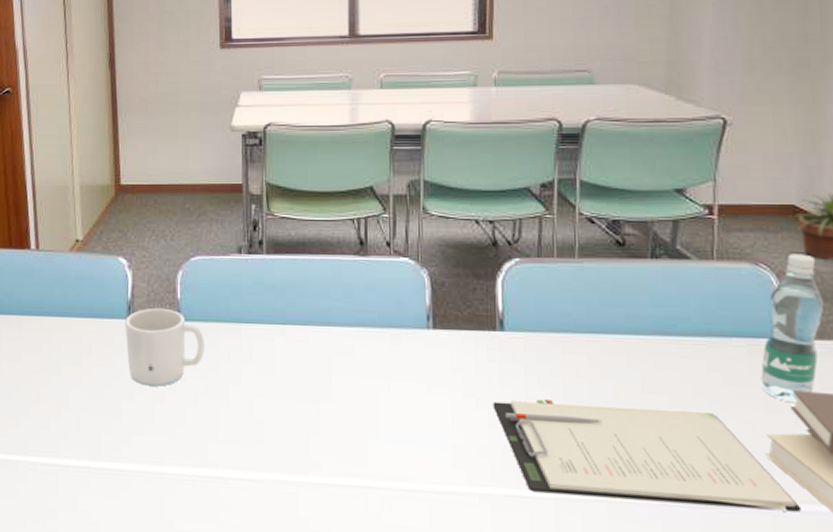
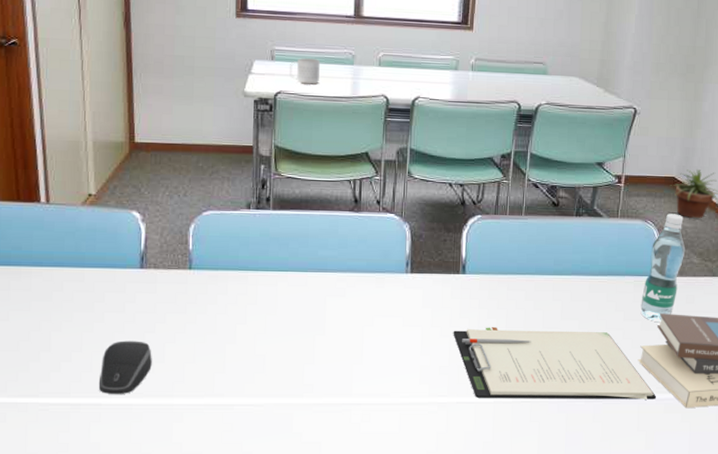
computer mouse: none [86,397,141,458] -> present [98,340,152,394]
mug: present [125,308,205,387] -> none [138,258,214,329]
mug: none [280,86,314,114] -> present [290,58,321,85]

